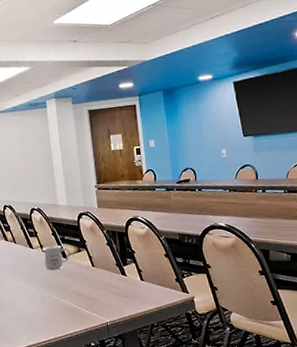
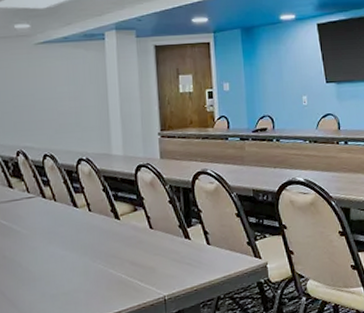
mug: present [41,245,71,271] -> none [88,203,124,234]

